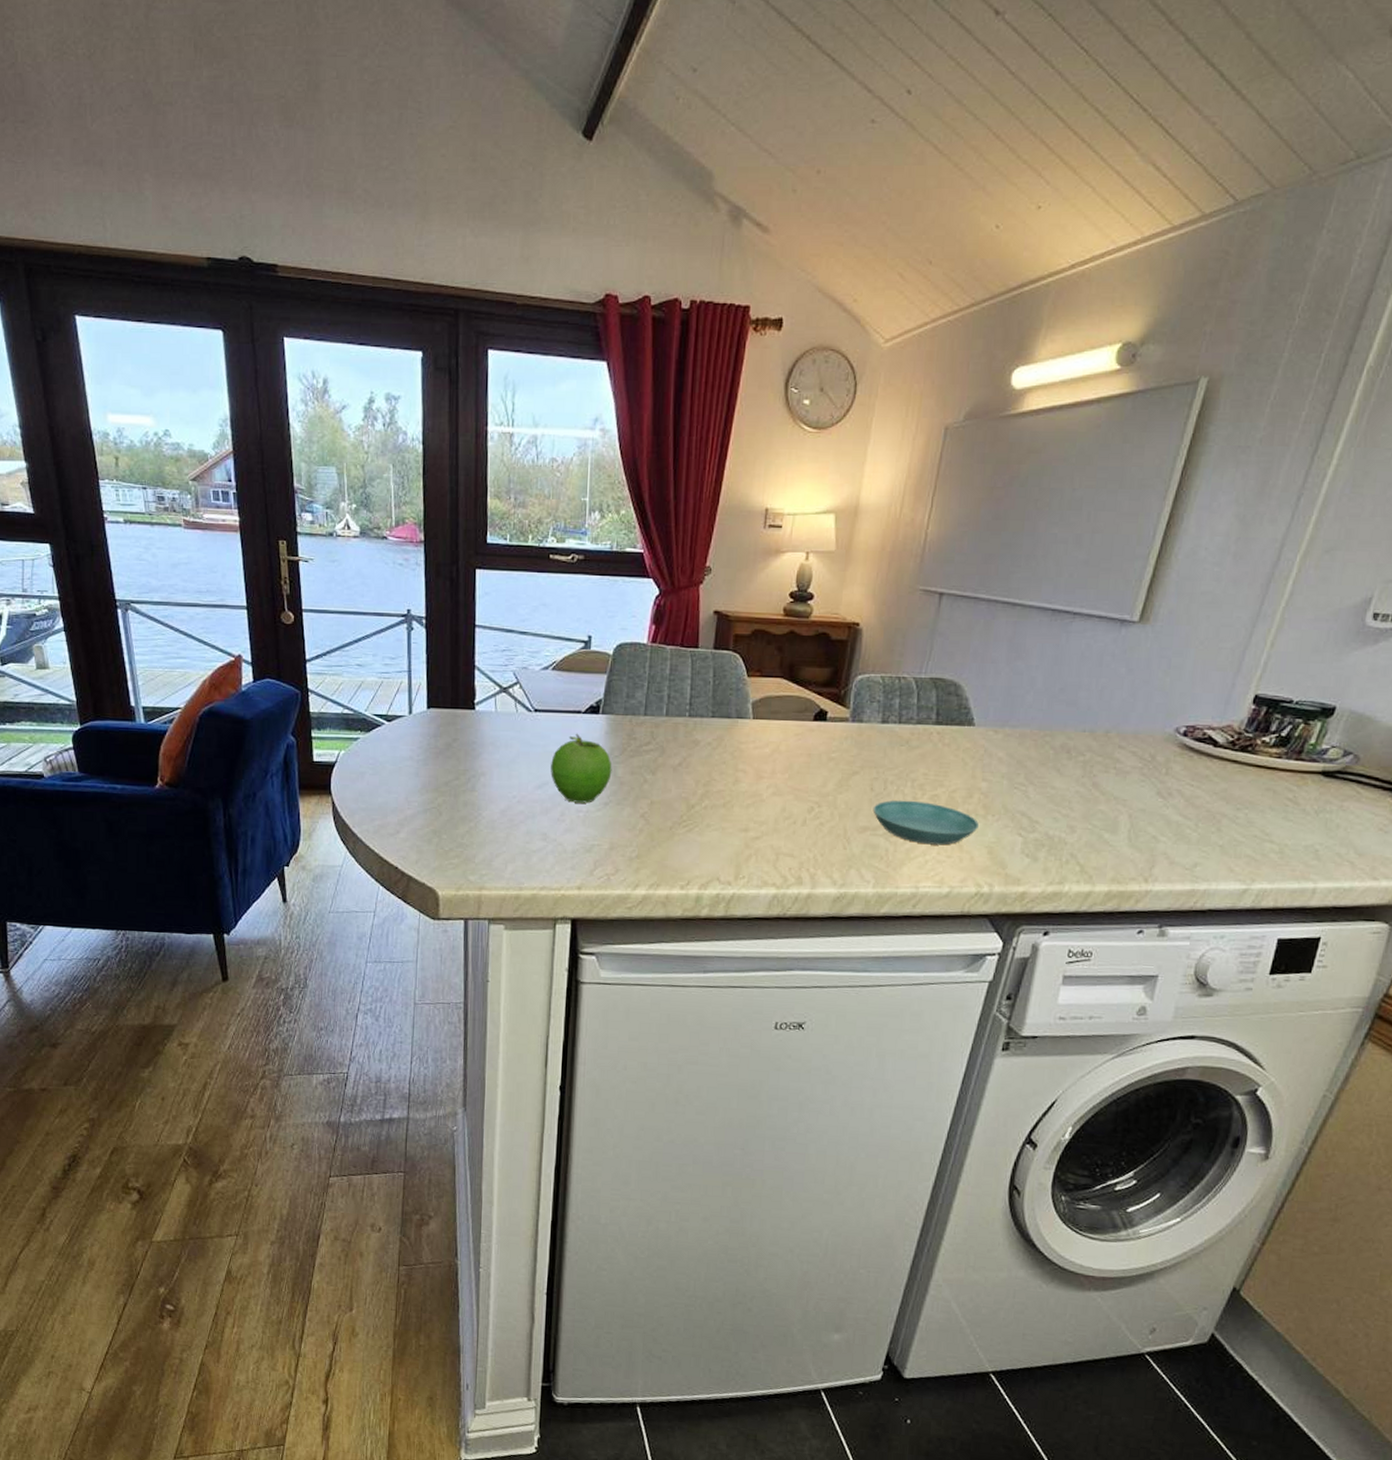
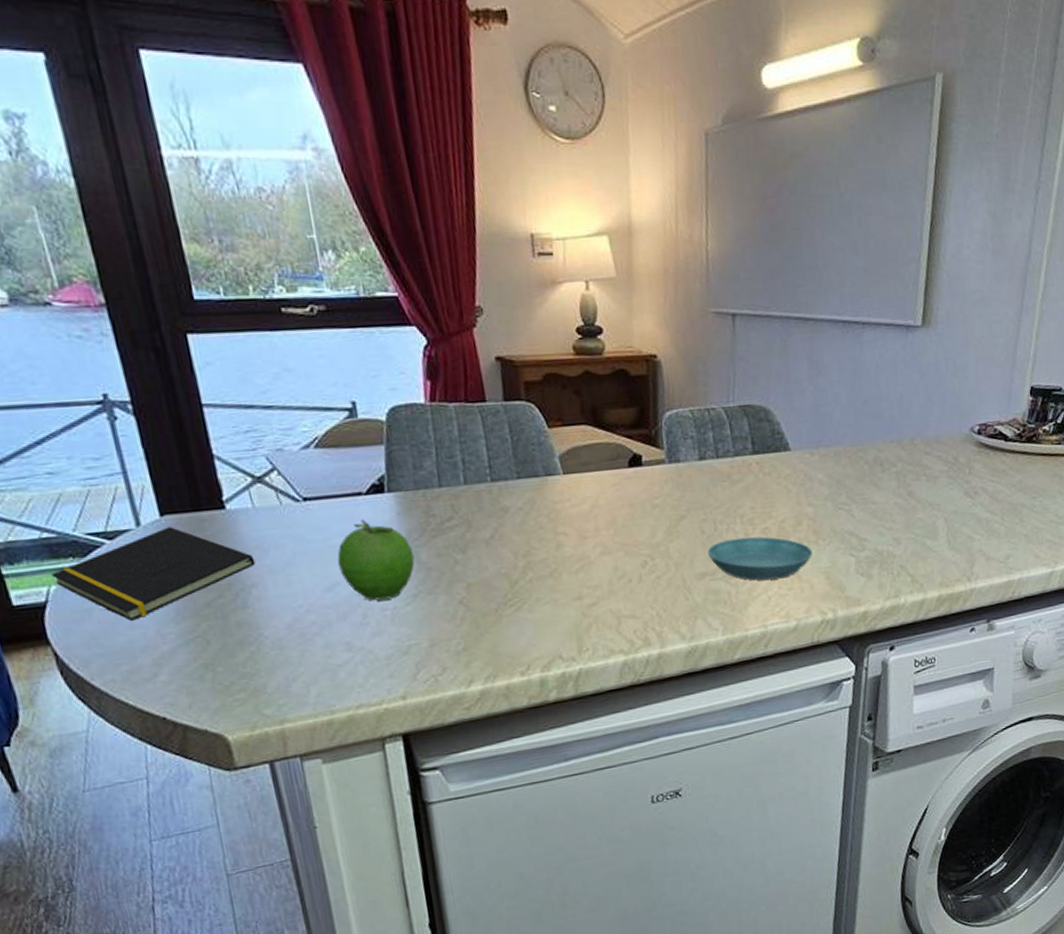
notepad: none [343,718,488,787] -> present [50,527,256,621]

